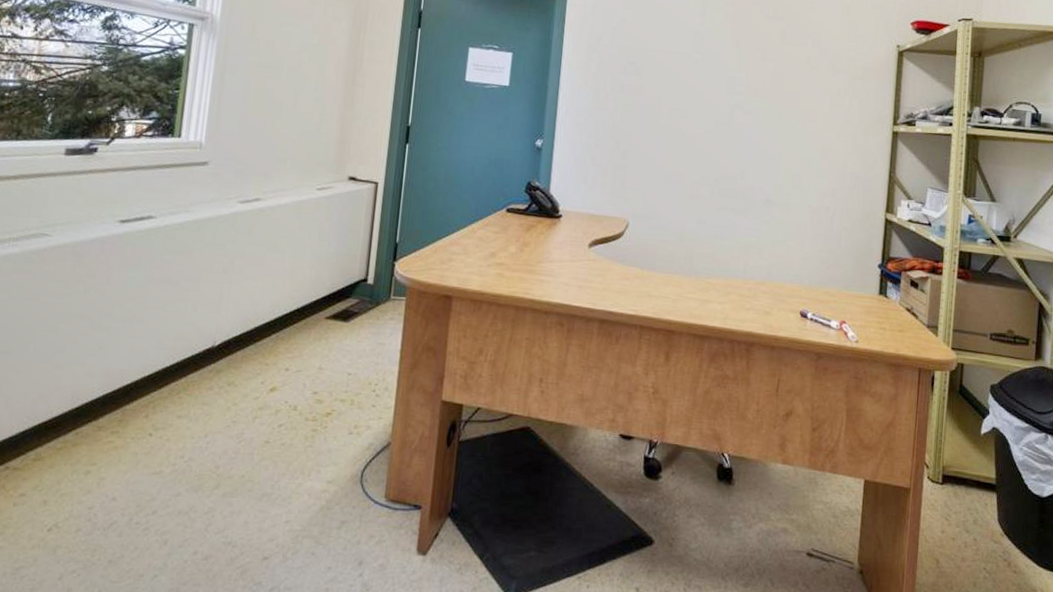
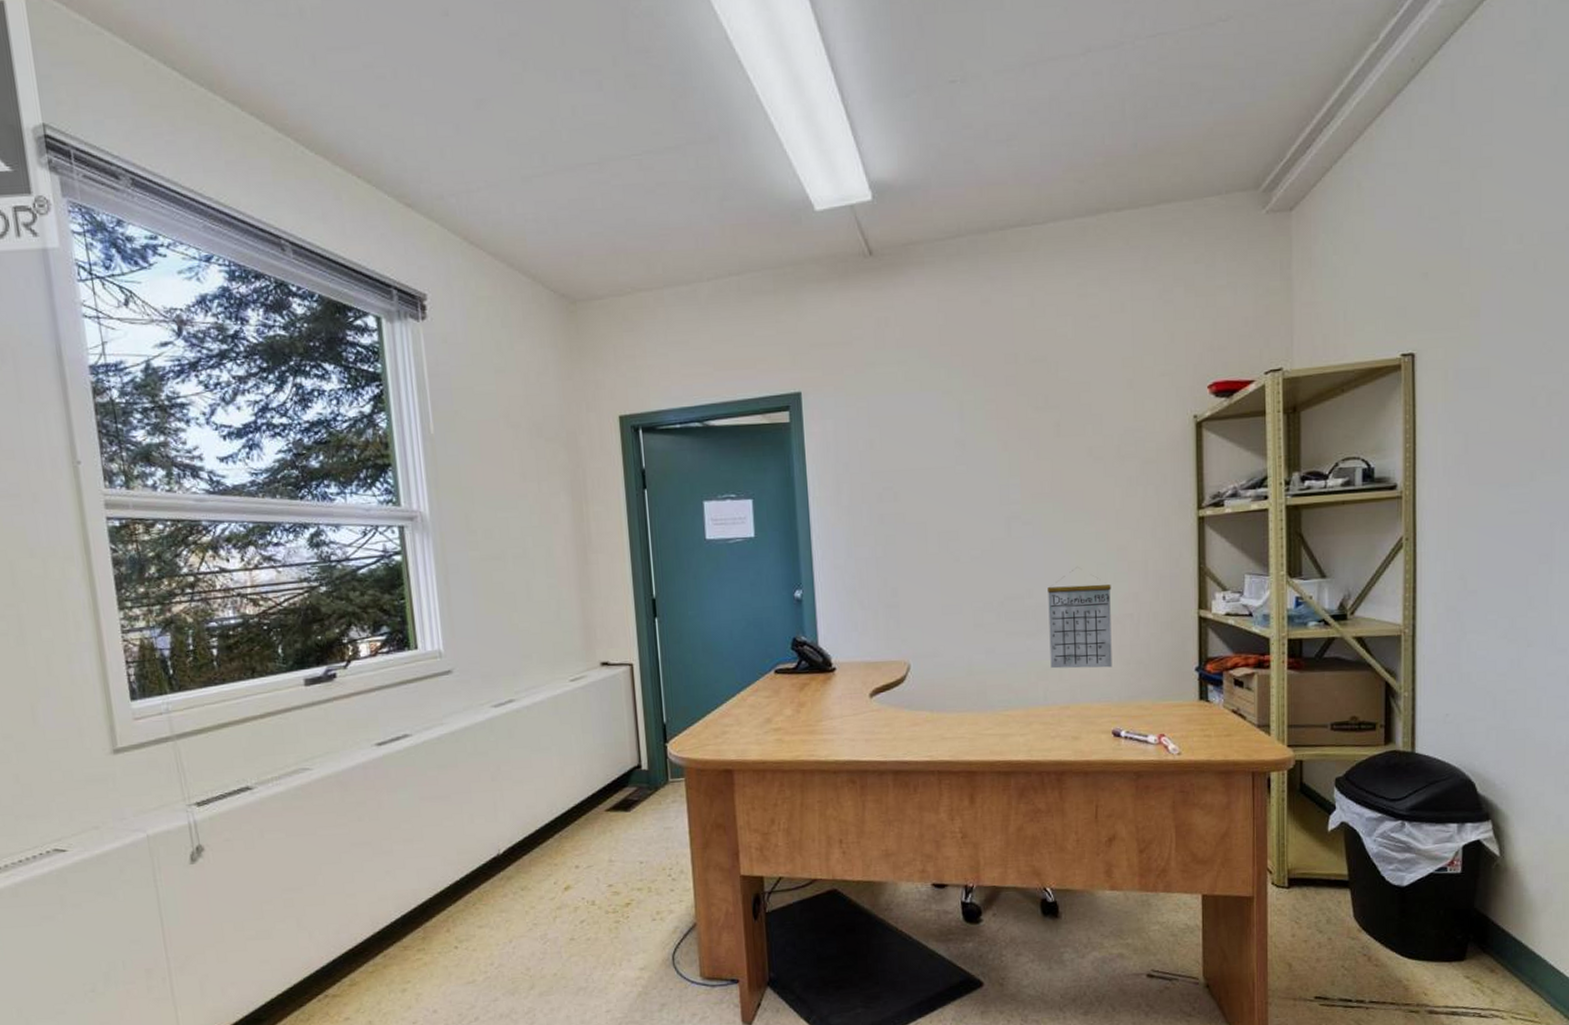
calendar: none [753,160,813,253] -> present [1048,570,1112,669]

